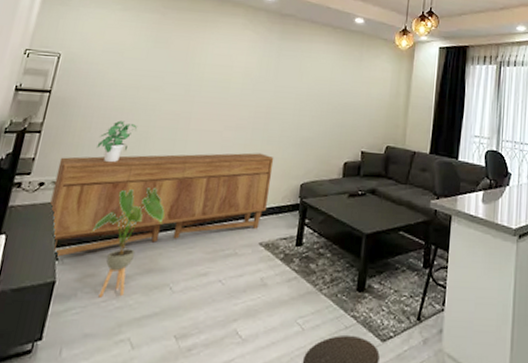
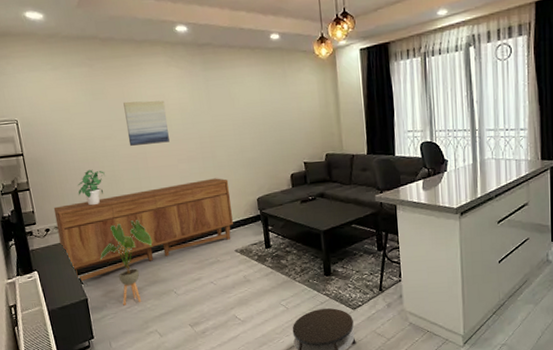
wall art: none [176,55,230,106] -> present [123,100,170,146]

